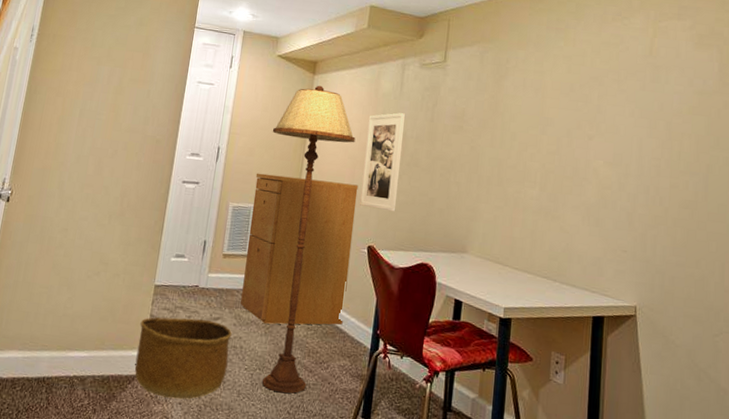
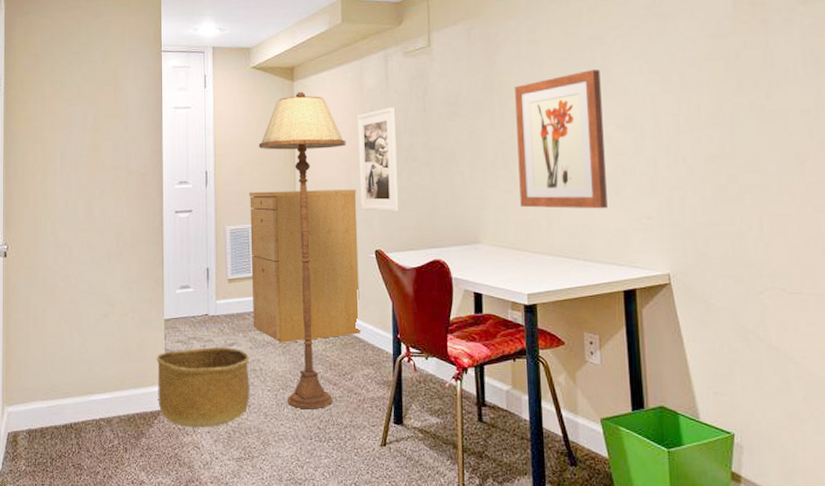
wall art: none [508,106,596,237] -> present [515,69,608,209]

